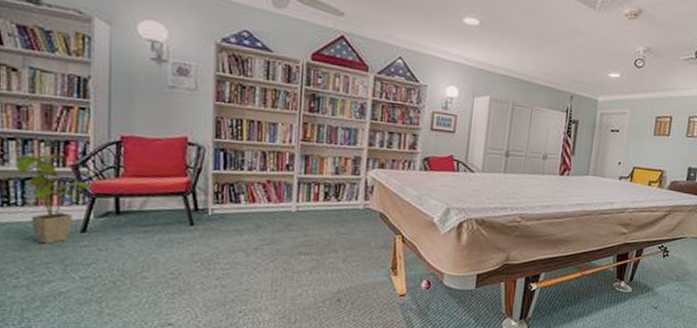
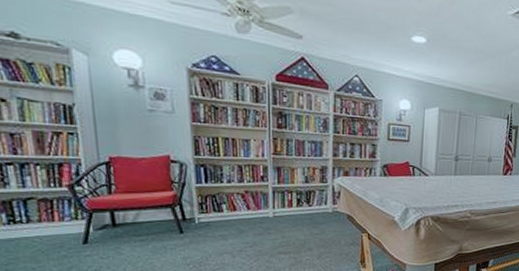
house plant: present [15,154,93,244] -> none [15,176,89,255]

